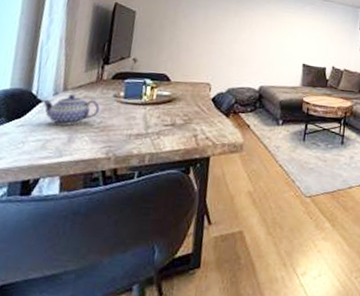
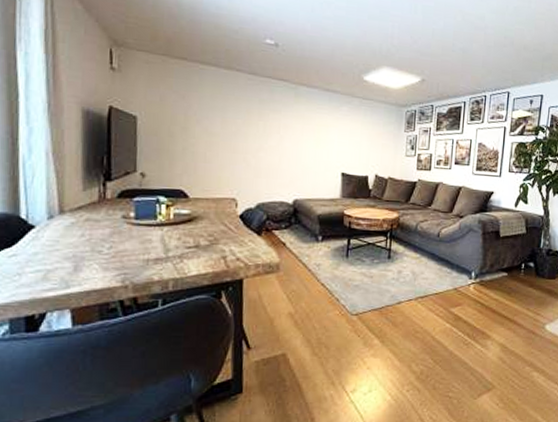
teapot: present [40,93,100,126] -> none [33,216,107,254]

